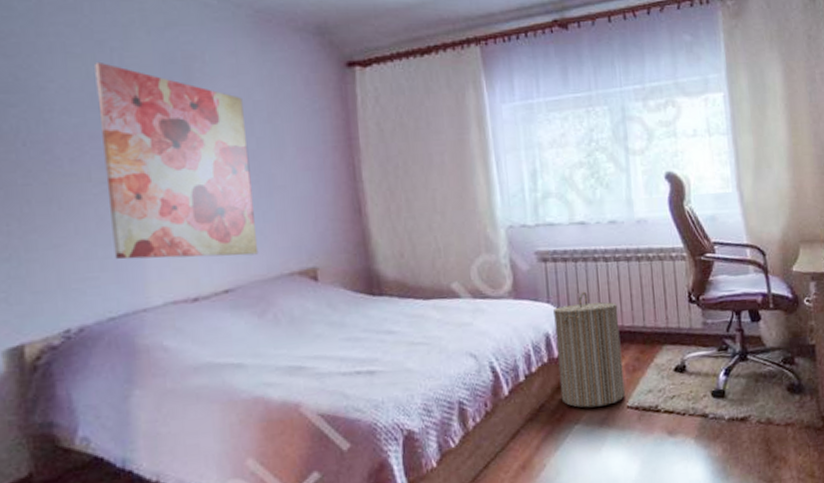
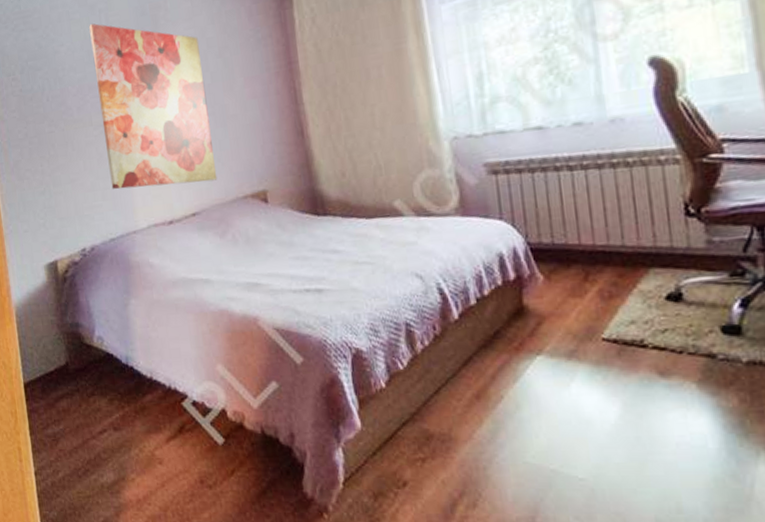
laundry hamper: present [554,291,625,408] -> none [507,206,599,337]

